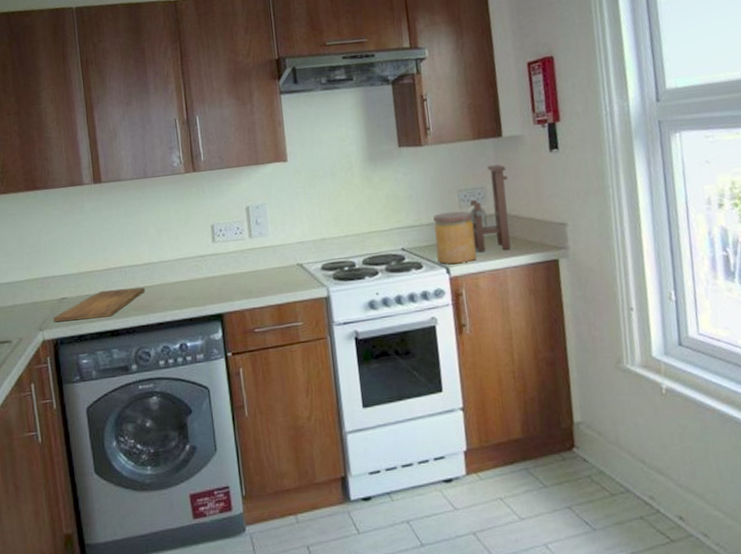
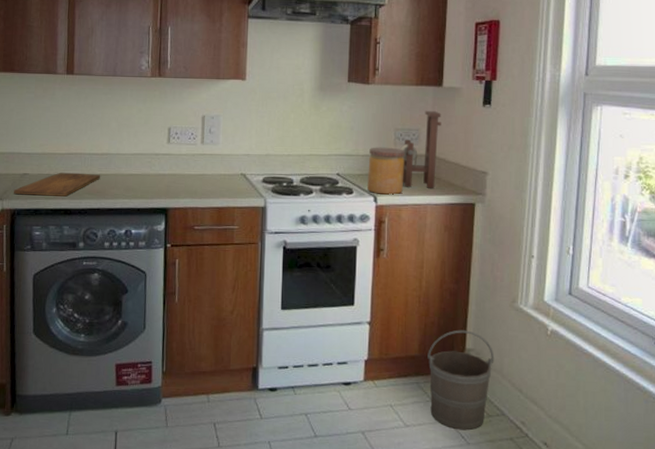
bucket: none [532,401,608,516] -> present [427,330,494,431]

